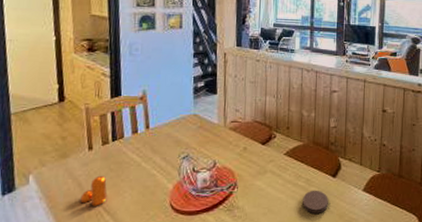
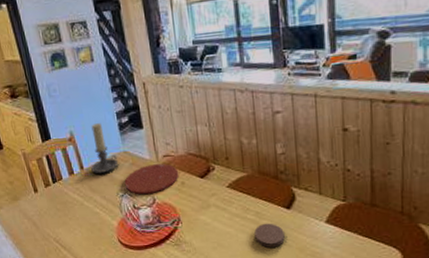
pepper shaker: present [80,175,108,206] -> none [38,215,61,242]
candle holder: none [157,85,186,134] -> present [91,123,118,173]
plate: none [188,129,243,158] -> present [124,163,179,195]

